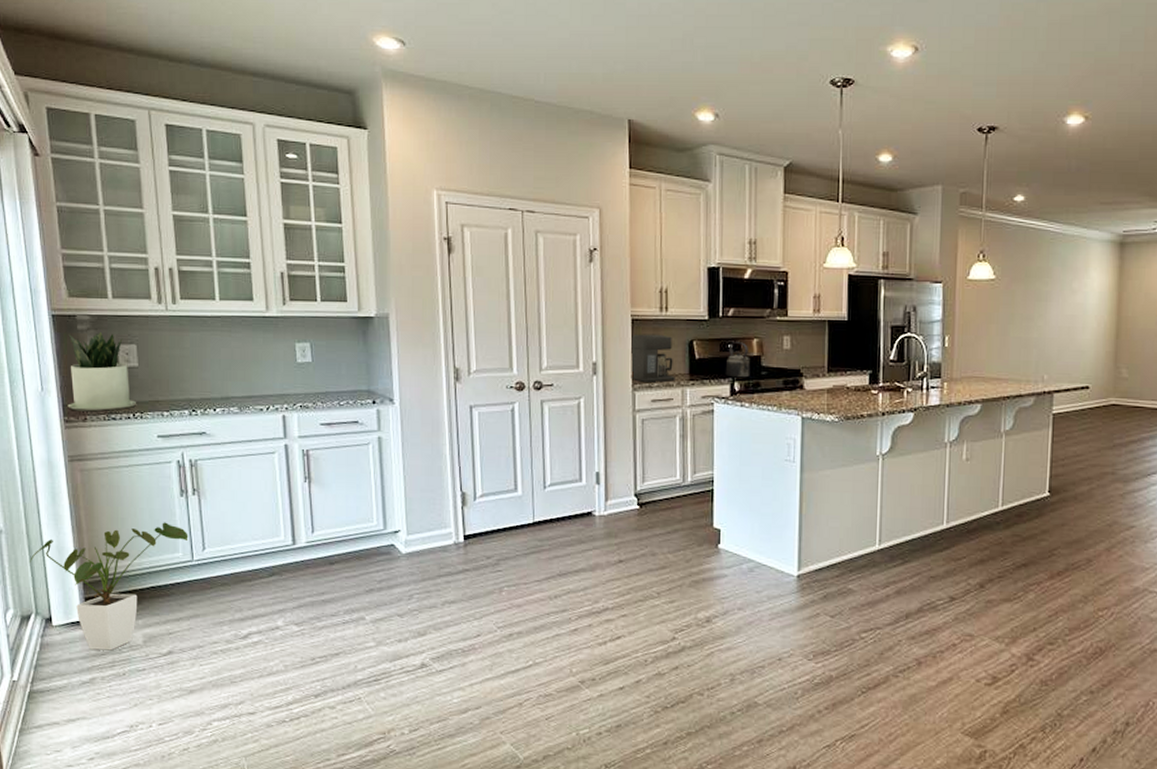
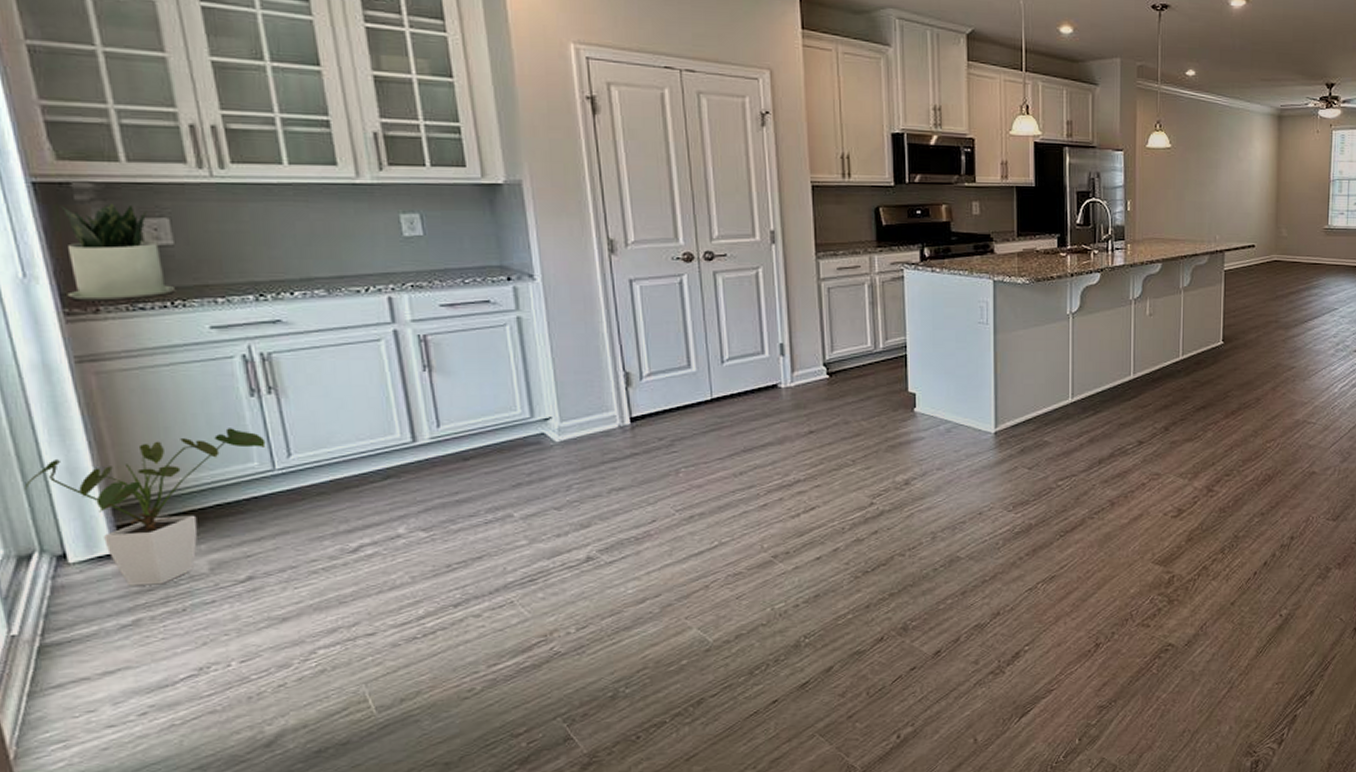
coffee maker: present [631,334,675,384] -> none [812,200,862,251]
kettle: present [725,342,751,378] -> none [914,208,940,244]

